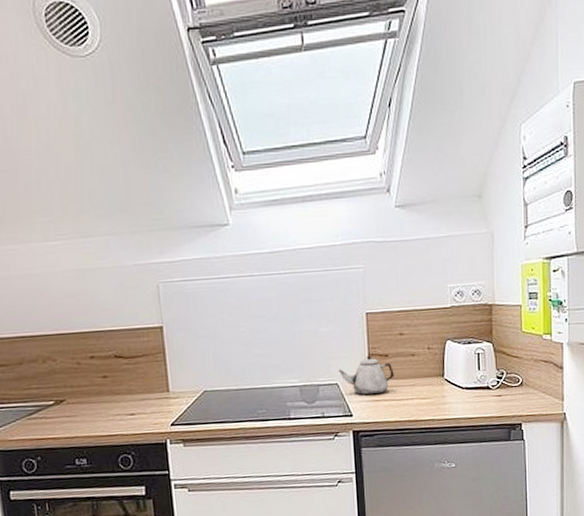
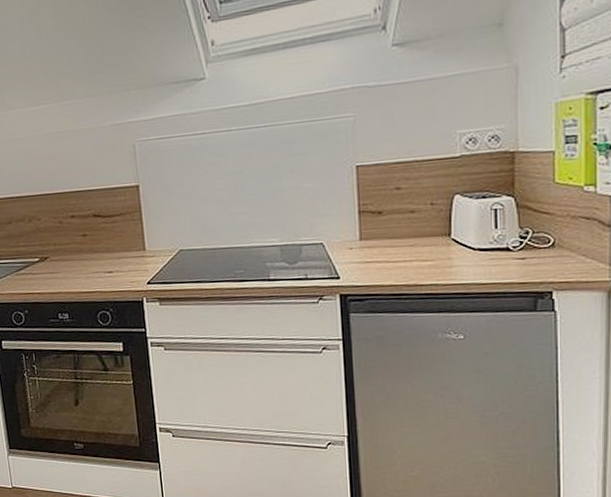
teapot: present [338,355,394,396] -> none [323,212,389,256]

